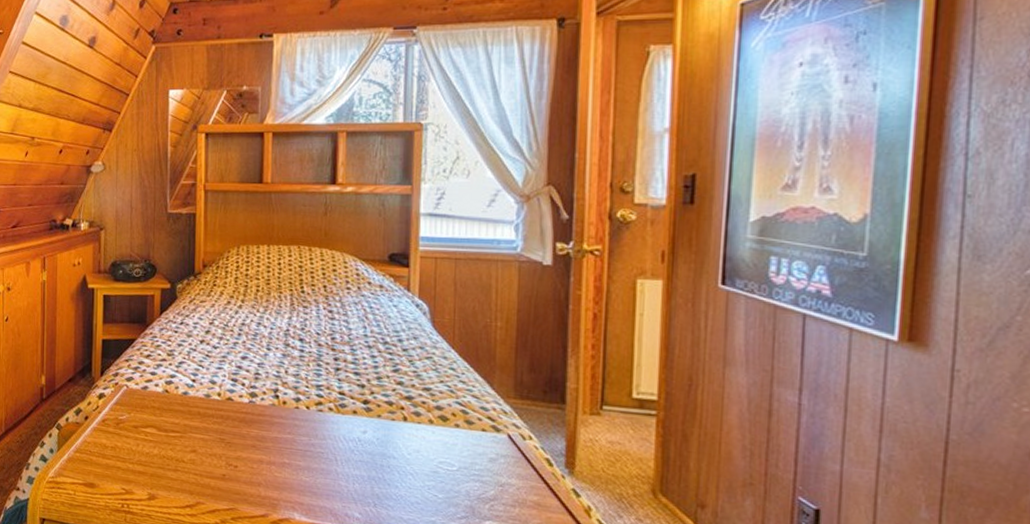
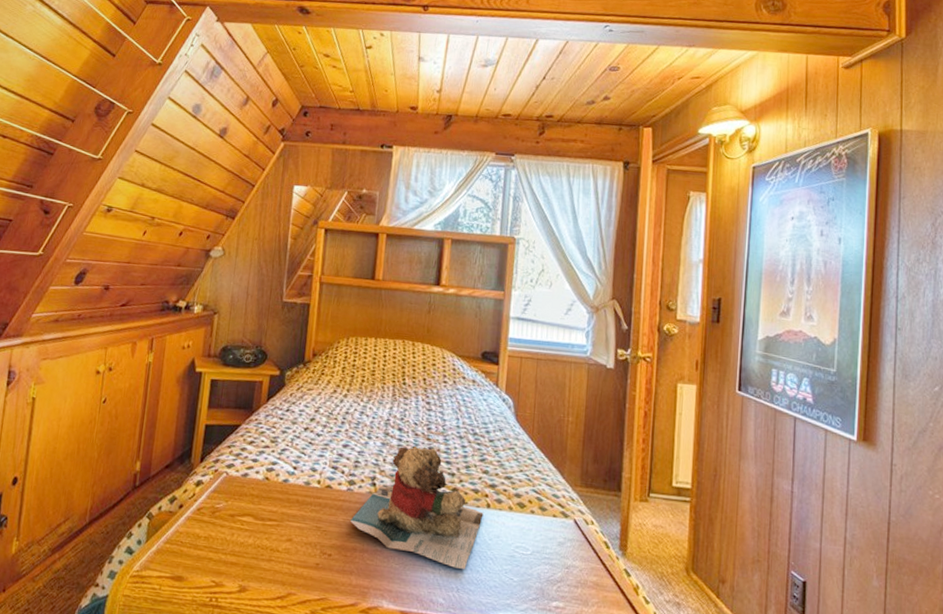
teddy bear: none [254,356,400,484] -> present [349,445,484,569]

